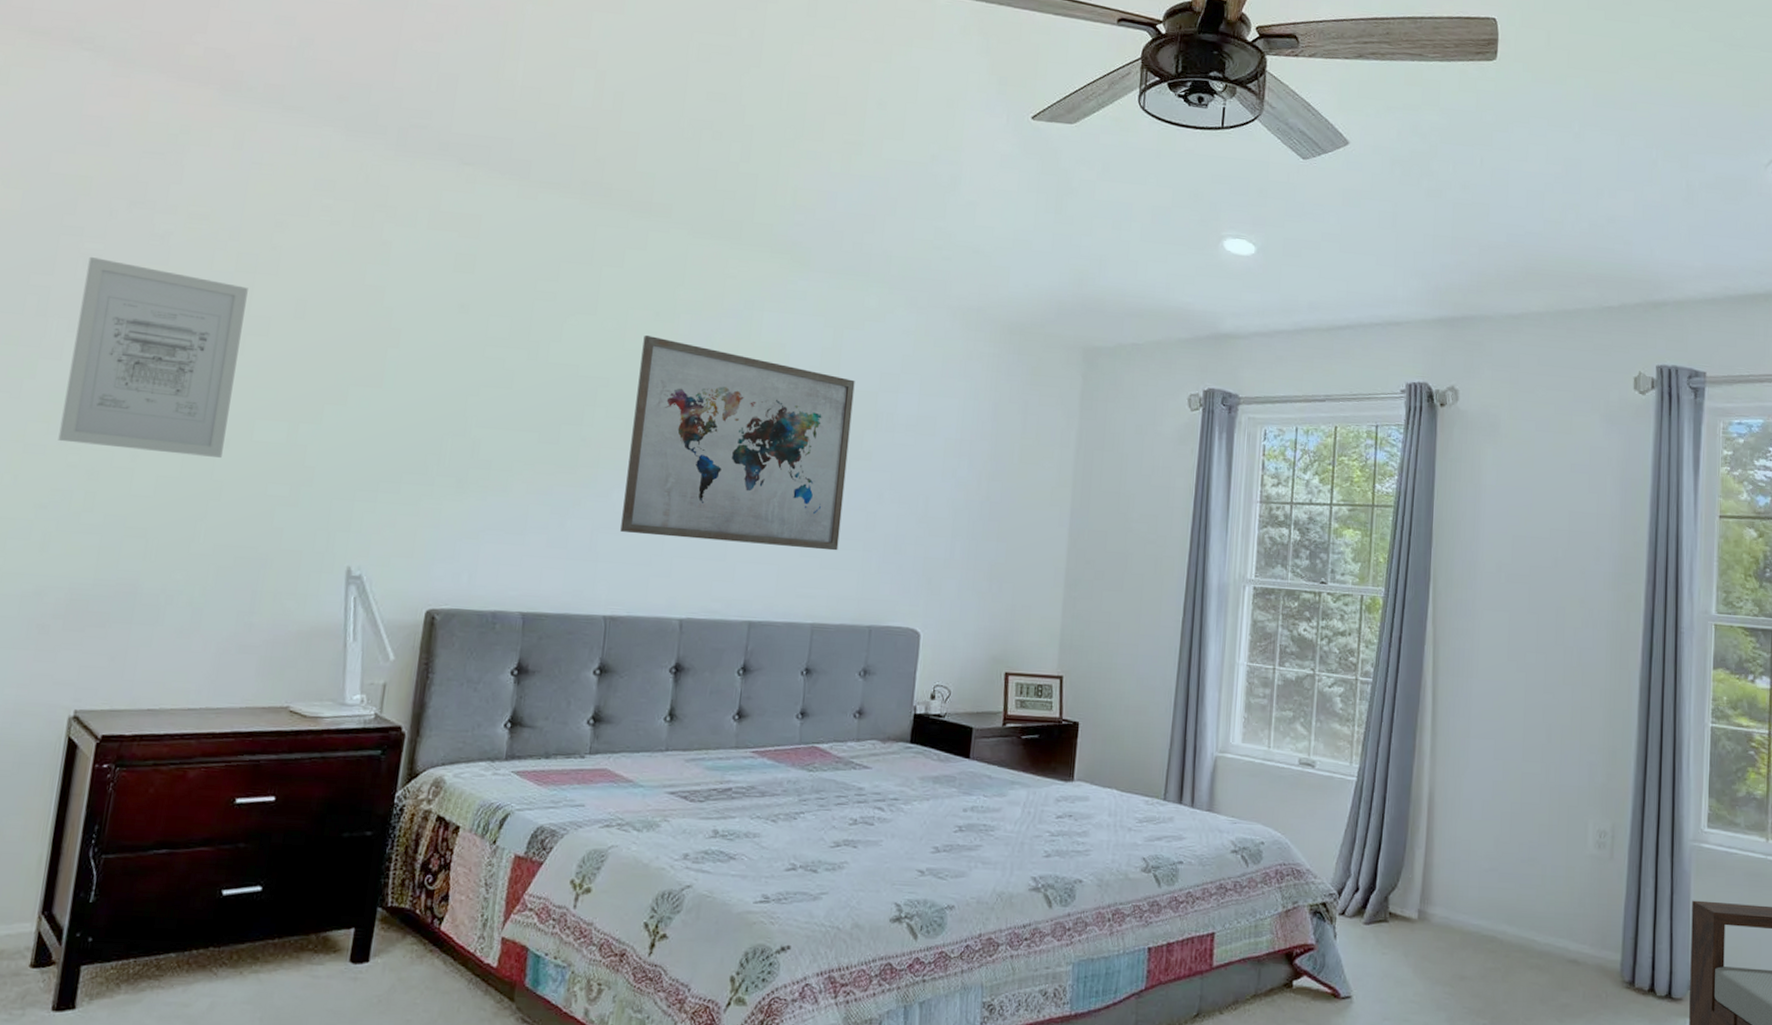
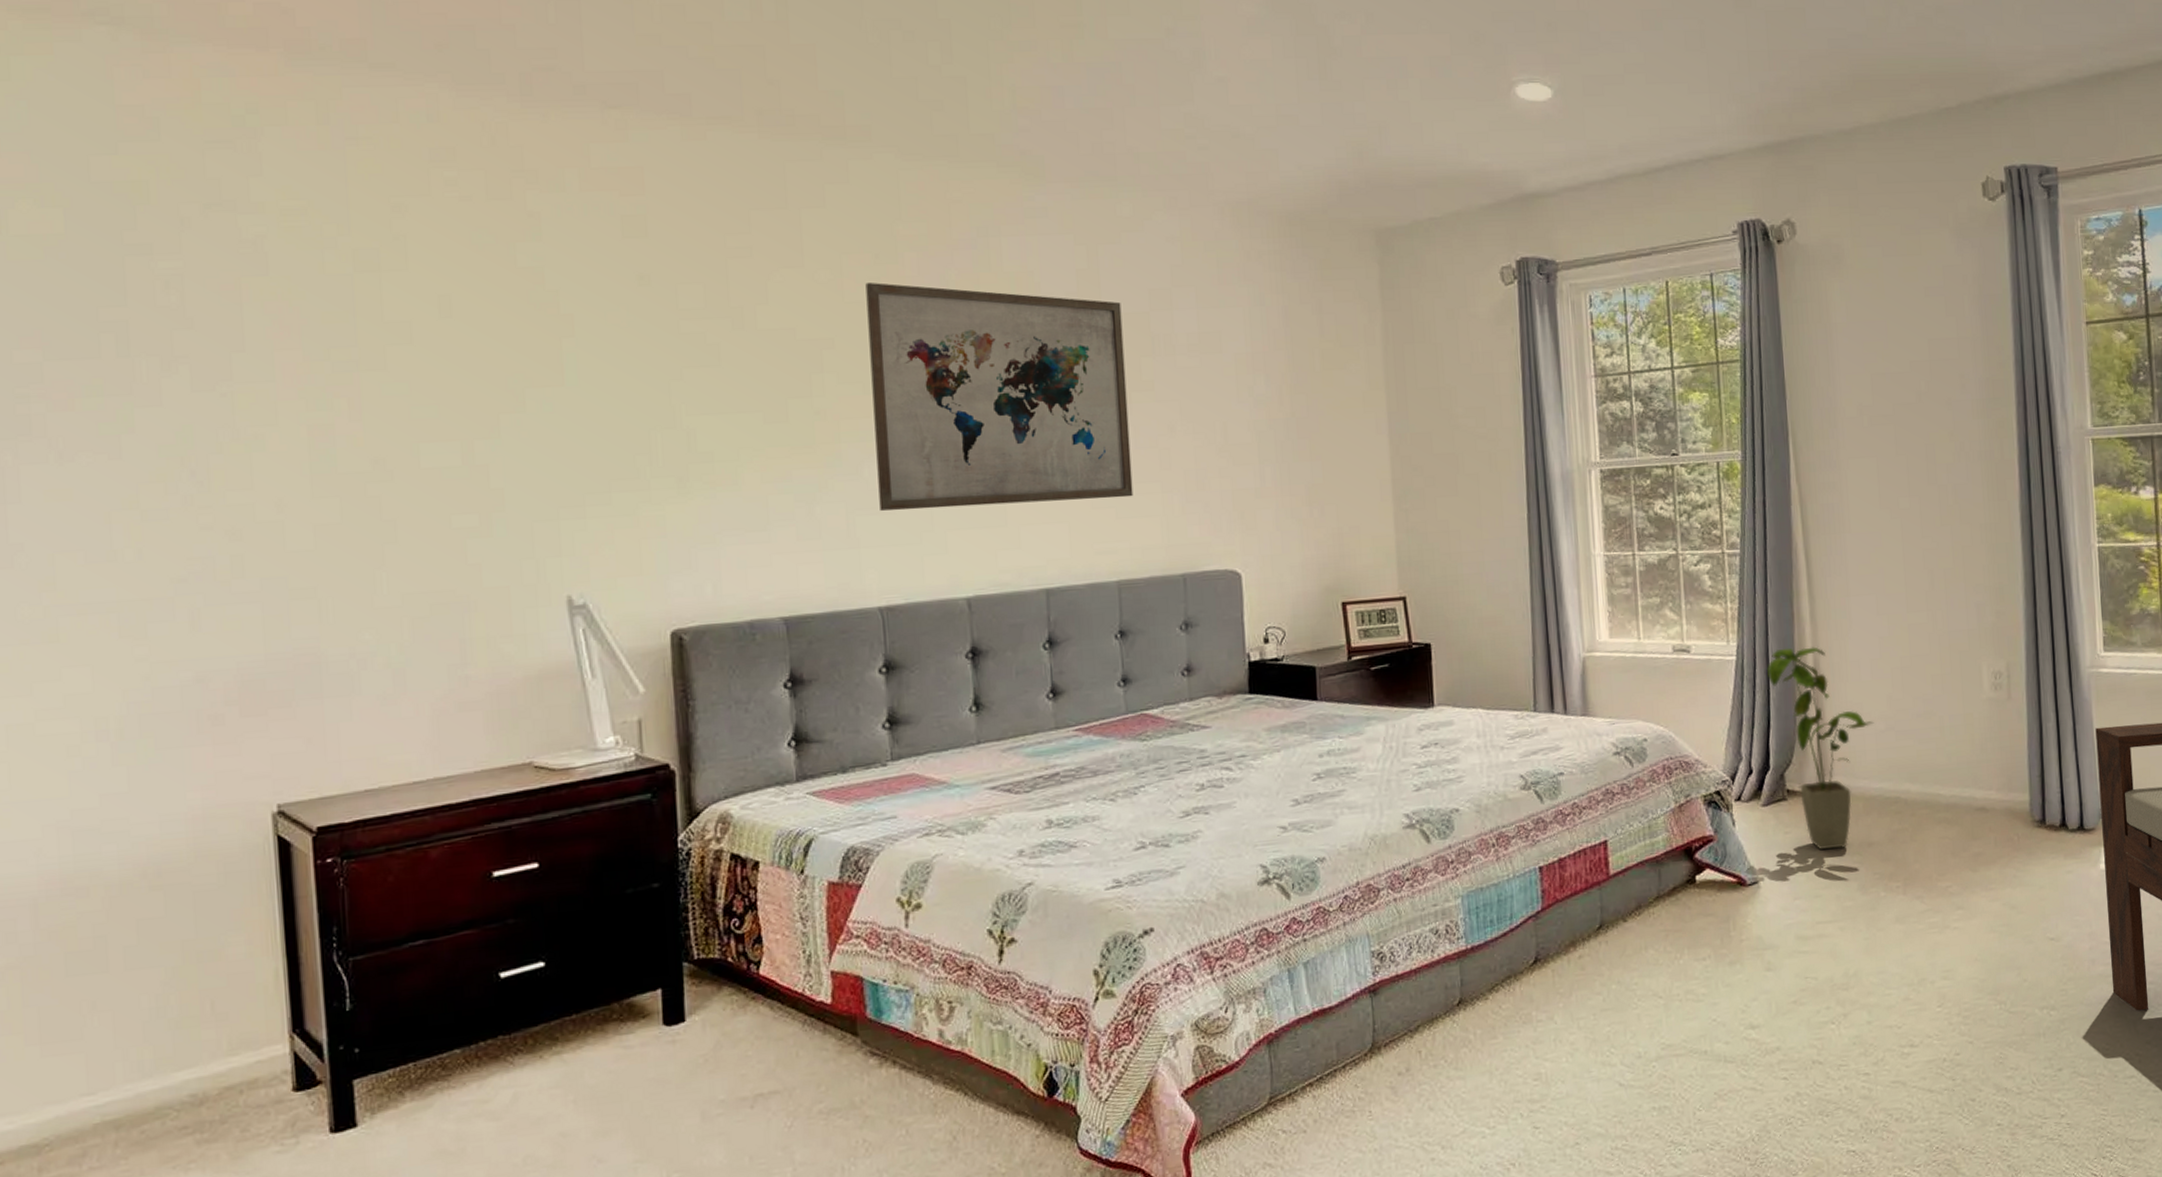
wall art: present [58,256,248,458] -> none [168,277,388,502]
house plant: none [1384,777,1480,977] -> present [1767,647,1874,851]

